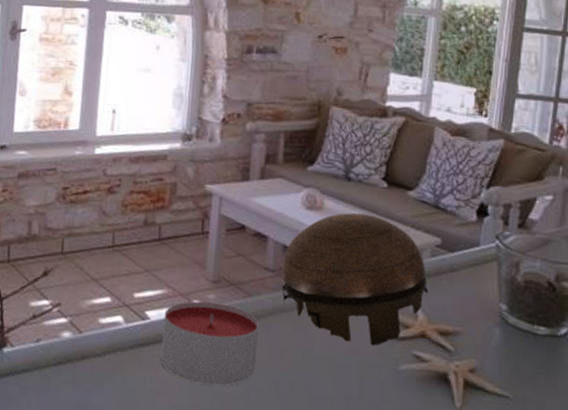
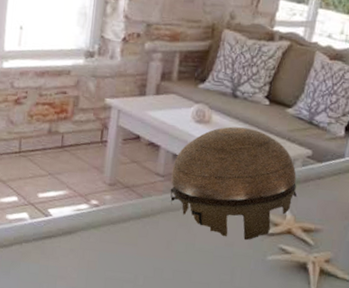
candle: present [160,301,259,386] -> none [61,201,149,272]

